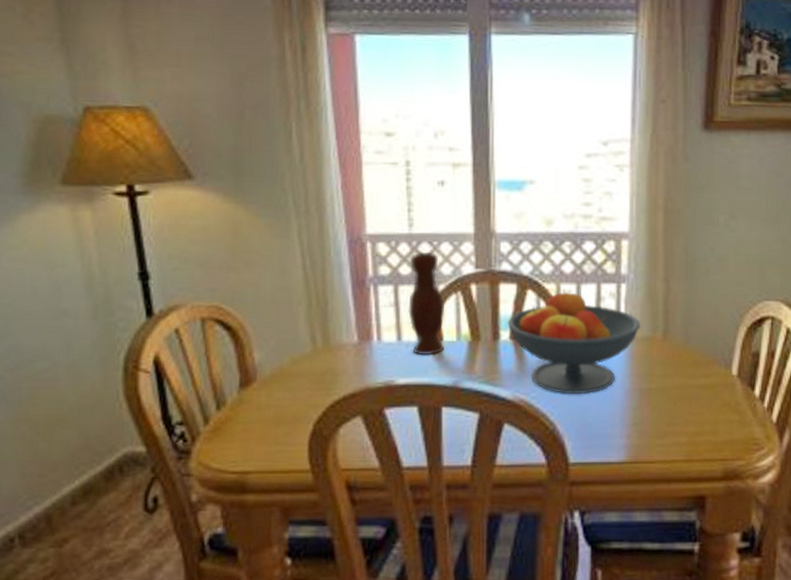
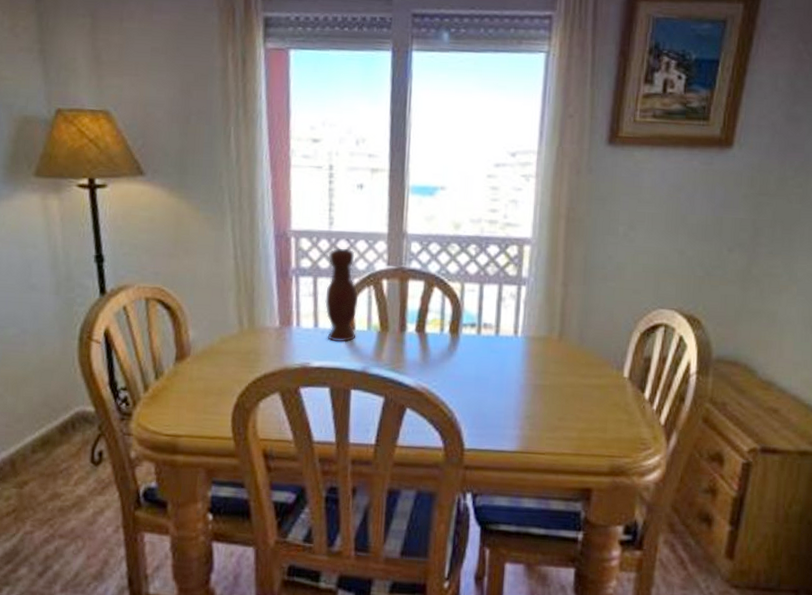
fruit bowl: present [508,289,641,395] -> none [414,288,539,387]

